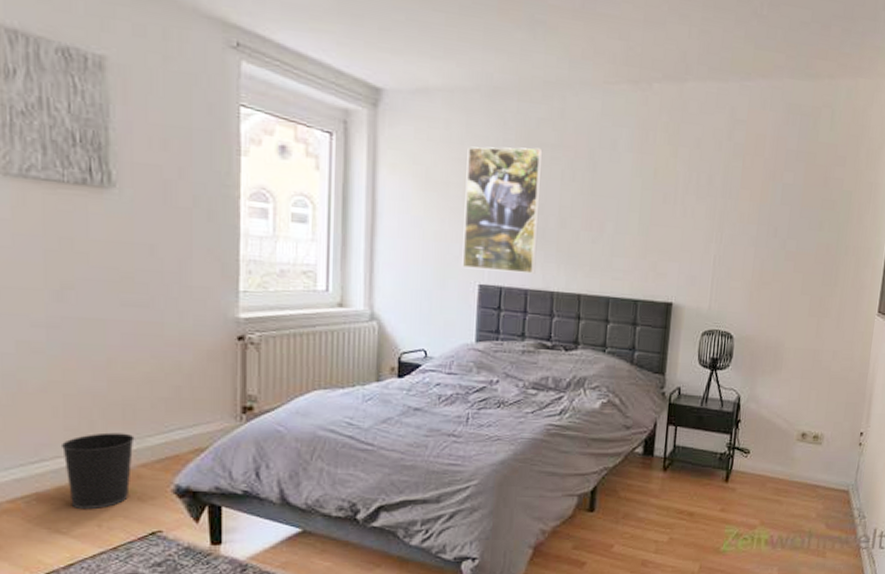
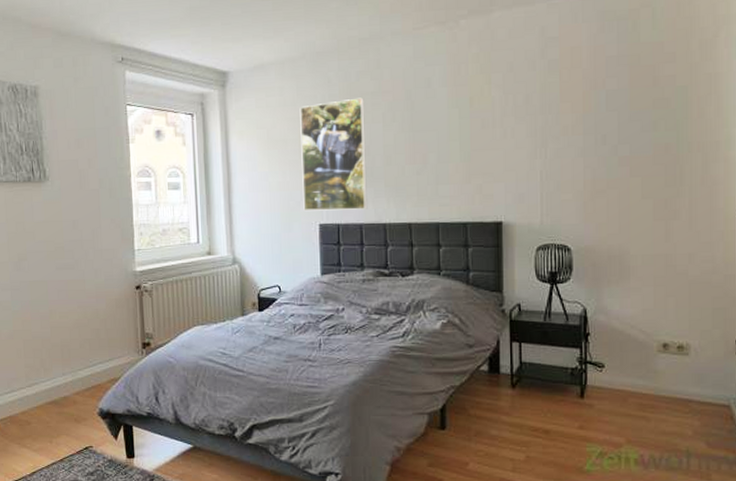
wastebasket: present [60,432,135,510] -> none [23,368,70,429]

